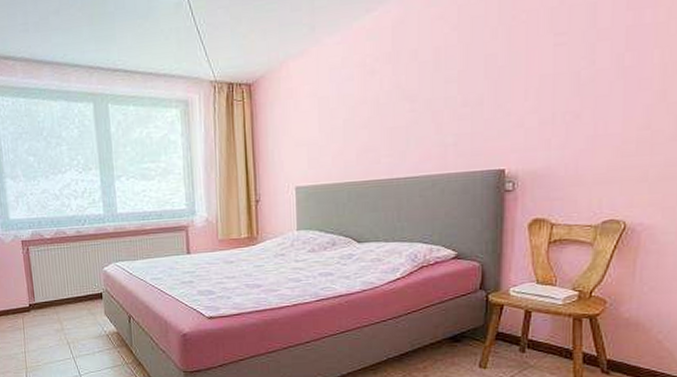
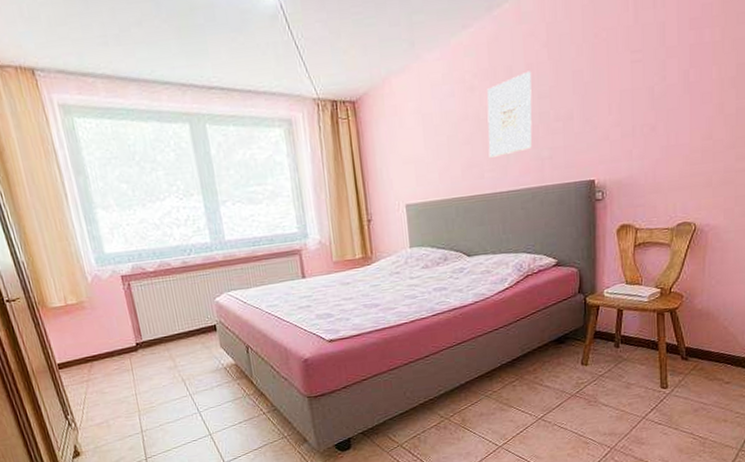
wall art: none [387,54,439,143] -> present [487,71,532,158]

